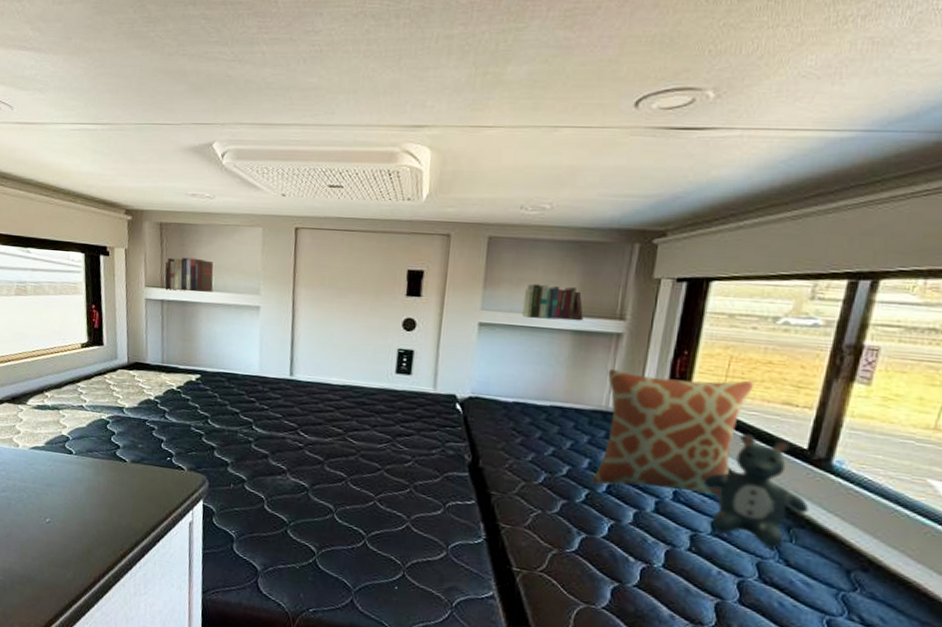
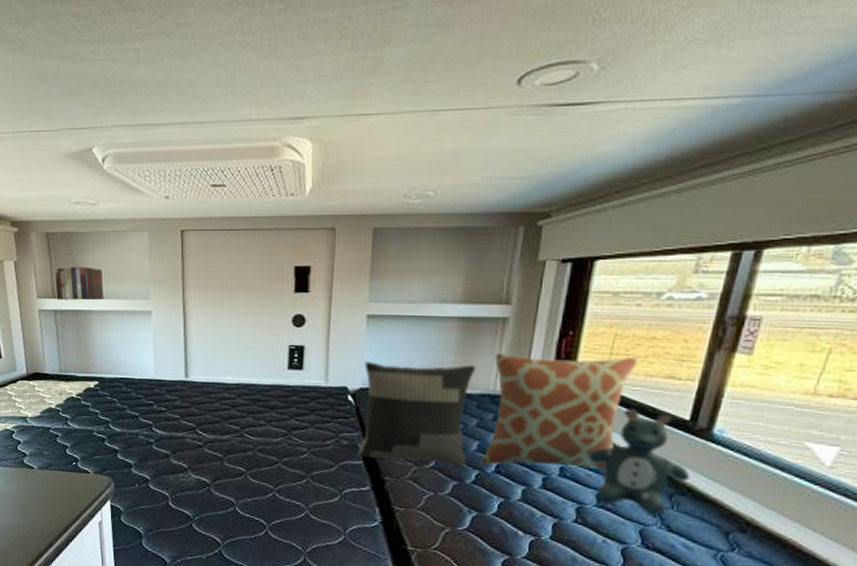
pillow: none [463,370,589,485] -> present [357,361,477,467]
books: present [522,283,583,321] -> none [409,273,470,308]

